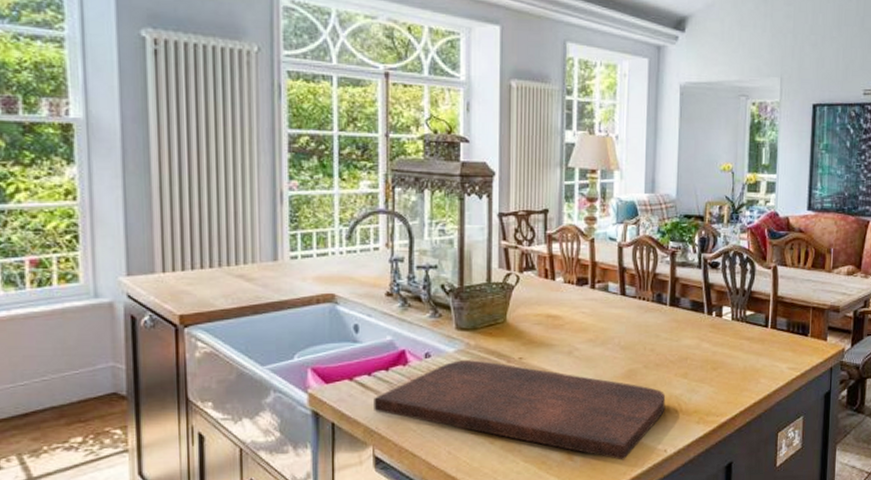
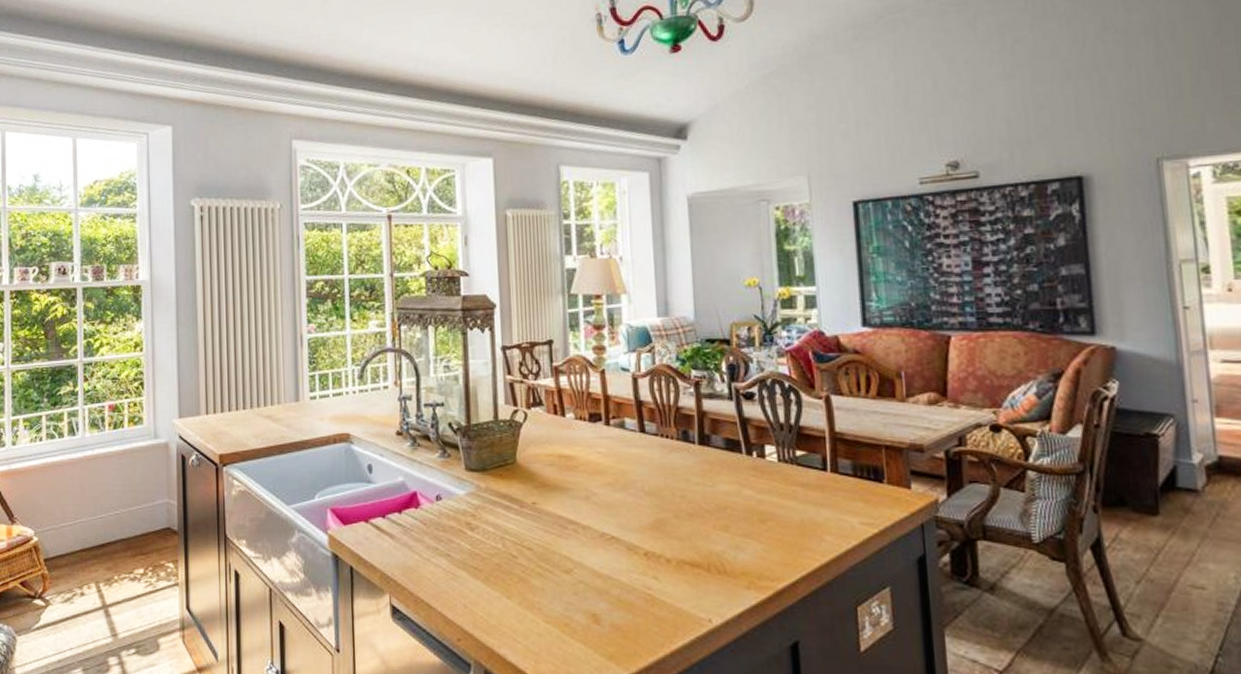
cutting board: present [374,360,666,460] -> none [388,504,705,629]

